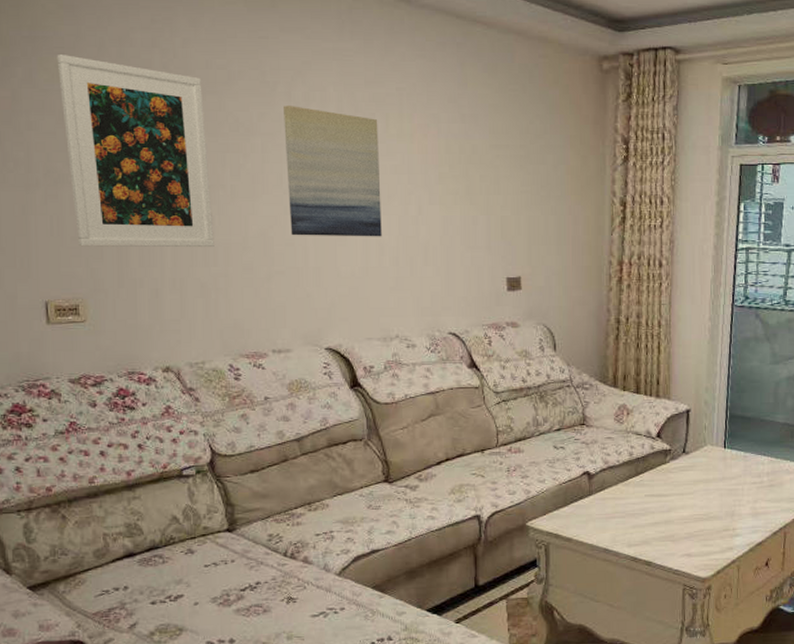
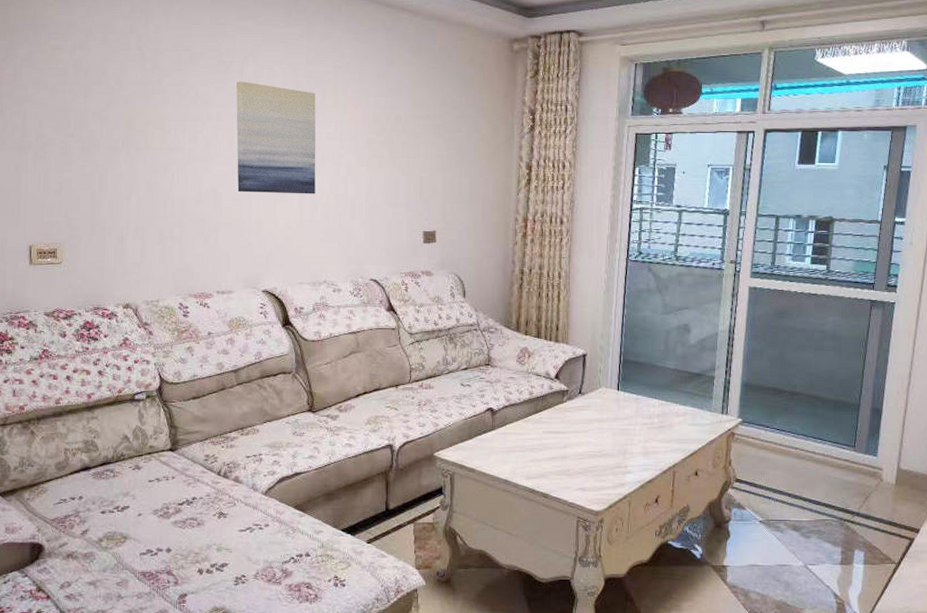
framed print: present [57,55,214,248] -> none [52,39,173,202]

